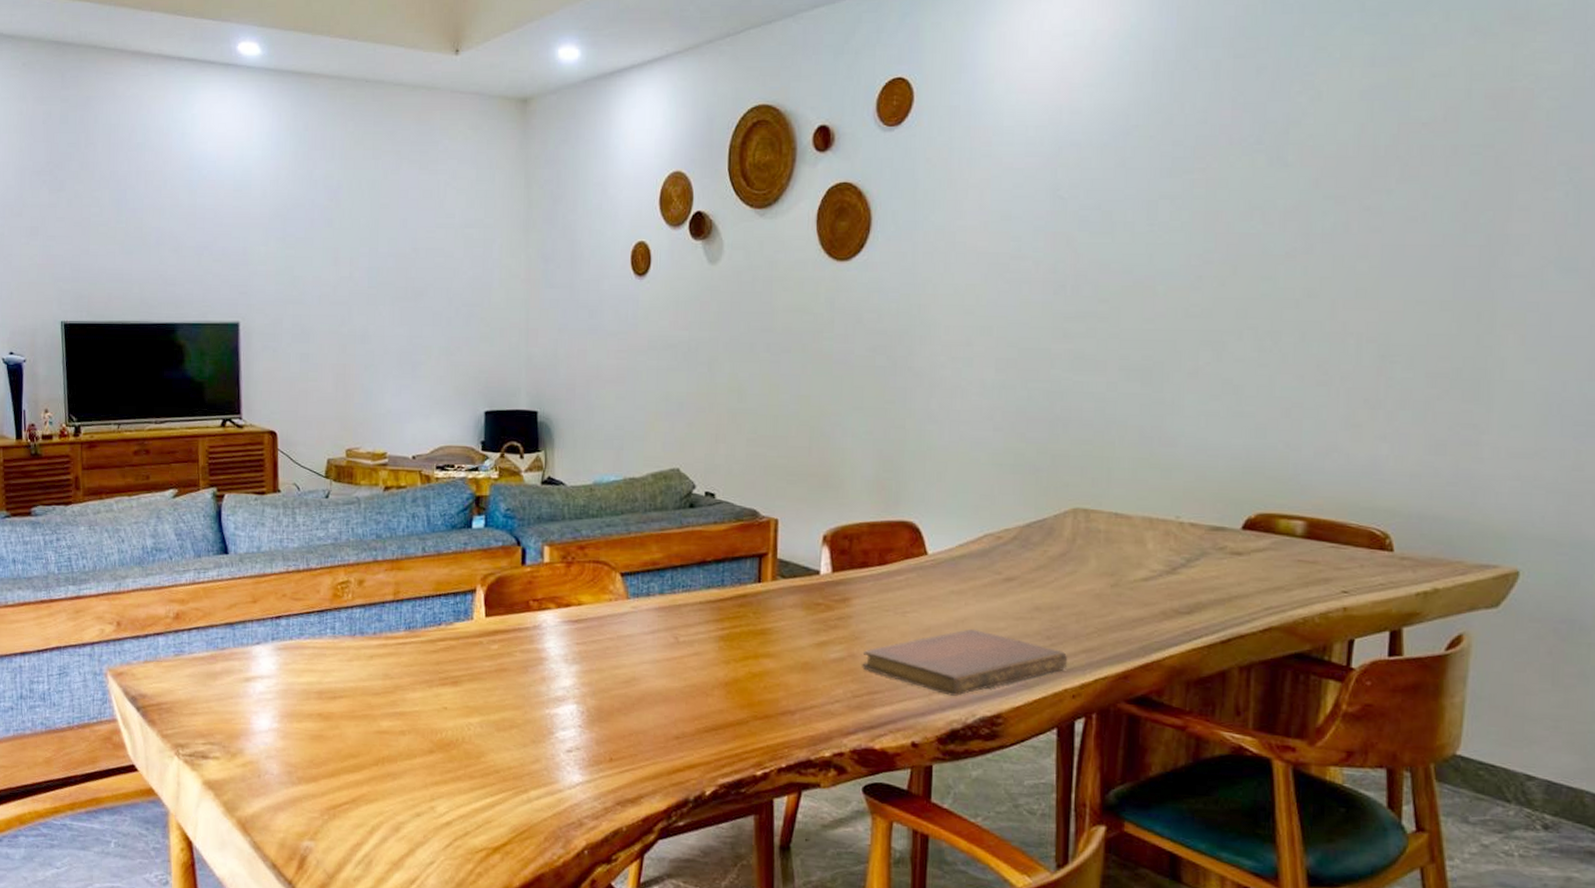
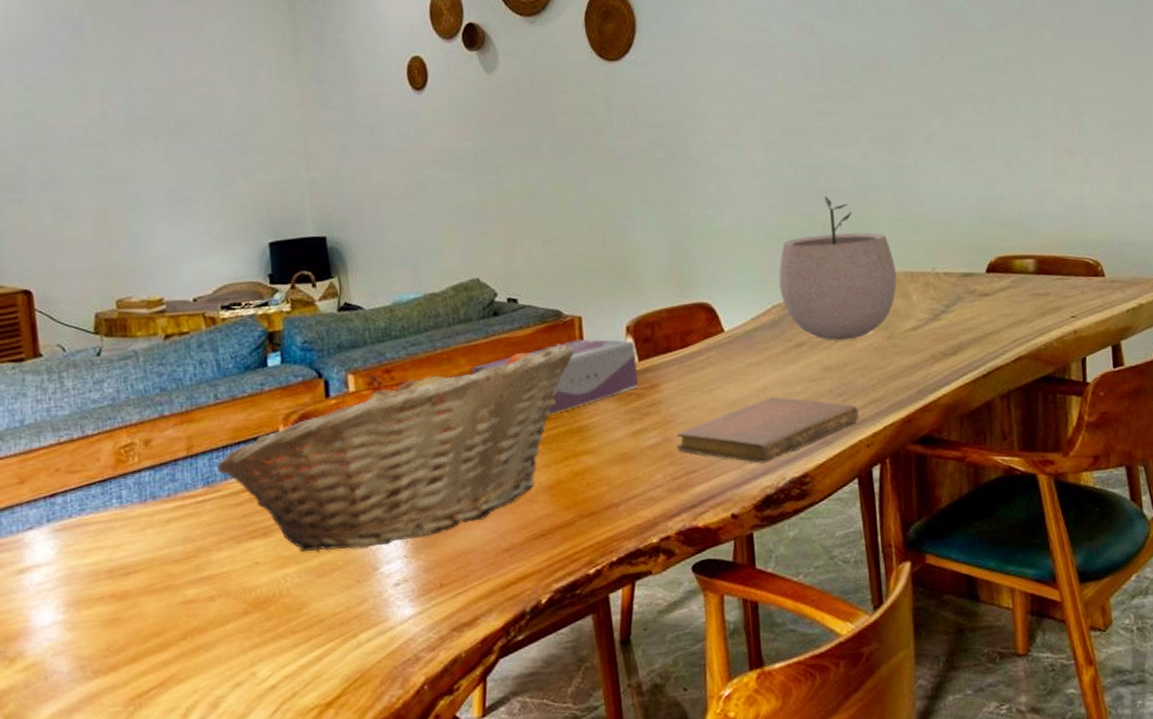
fruit basket: none [418,543,767,712] -> present [216,343,575,553]
tissue box: none [662,542,831,613] -> present [472,339,638,415]
plant pot: none [995,424,1132,582] -> present [778,196,897,341]

